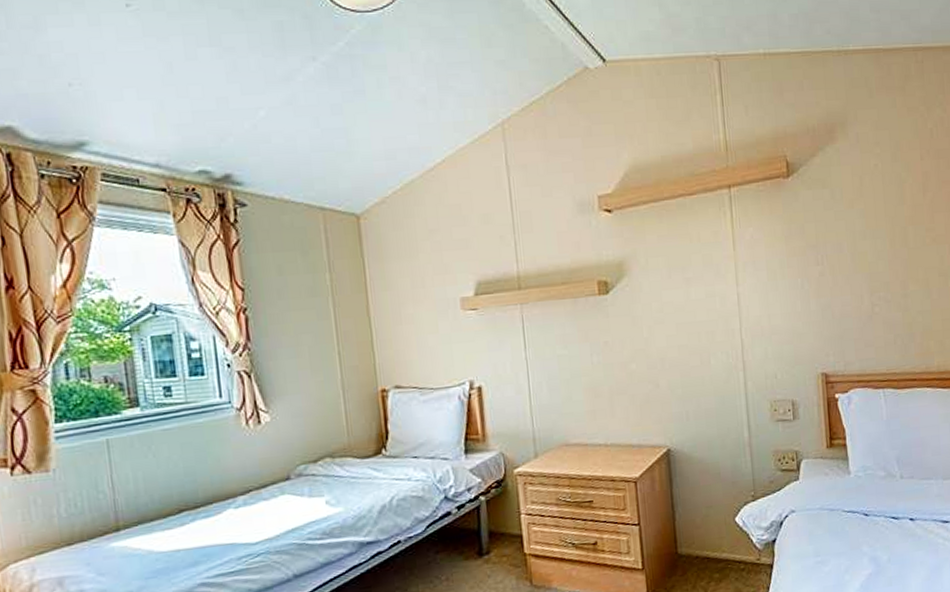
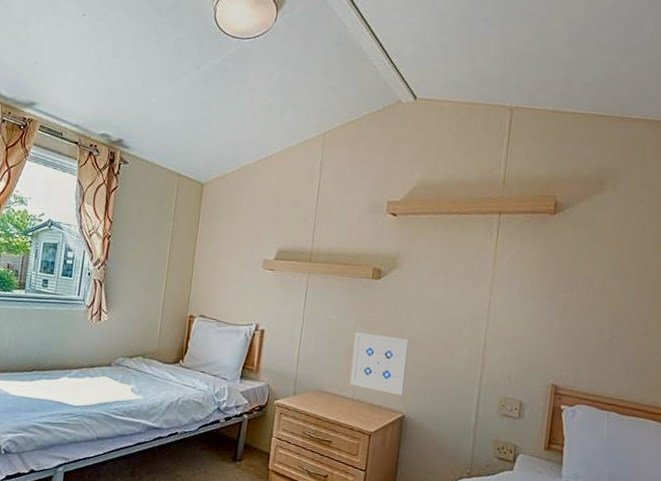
wall art: none [593,358,664,429] -> present [350,332,409,395]

